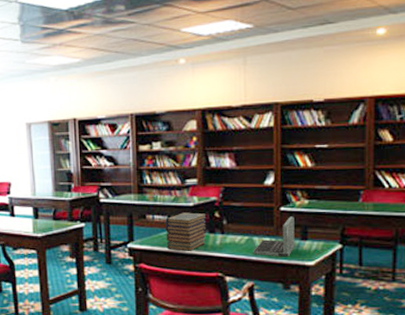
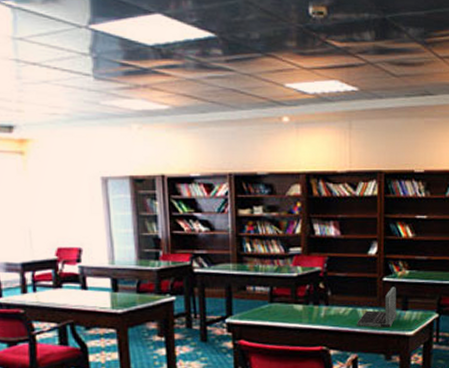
book stack: present [165,212,207,251] -> none [268,283,311,325]

